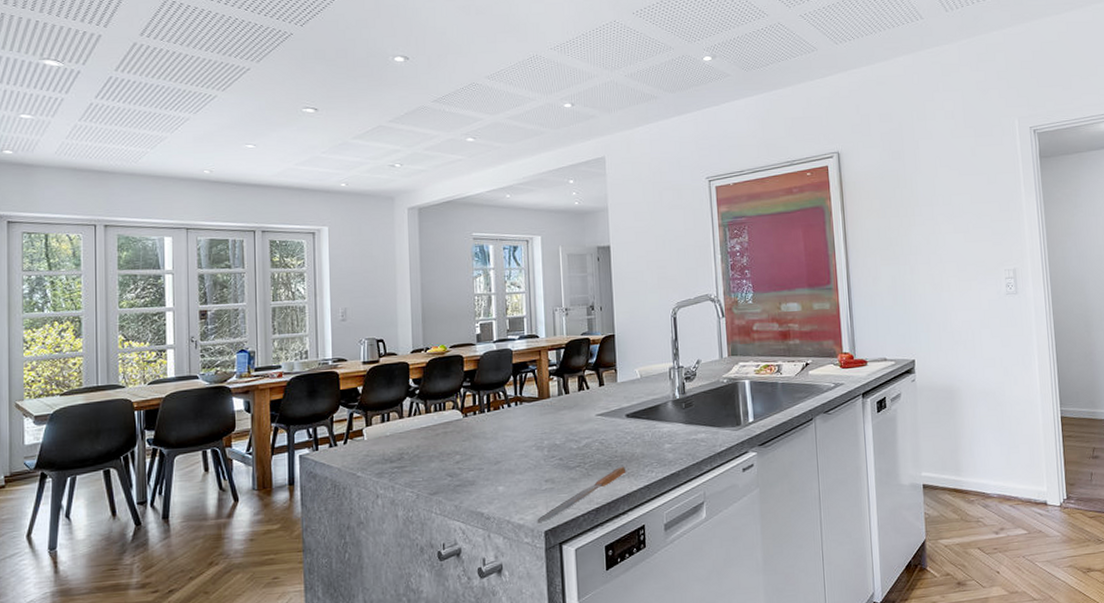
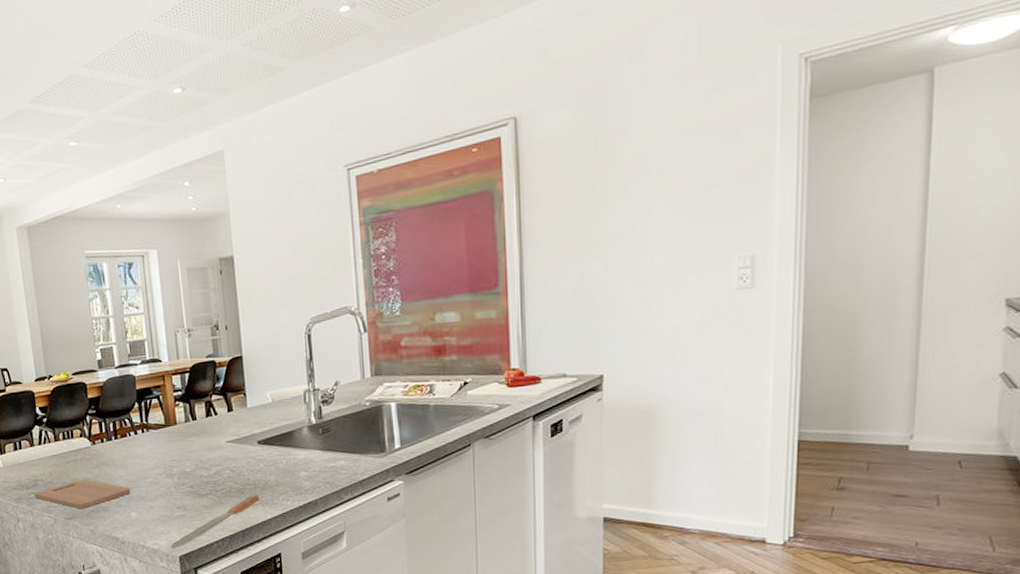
cutting board: none [398,452,500,484] -> present [34,479,131,509]

